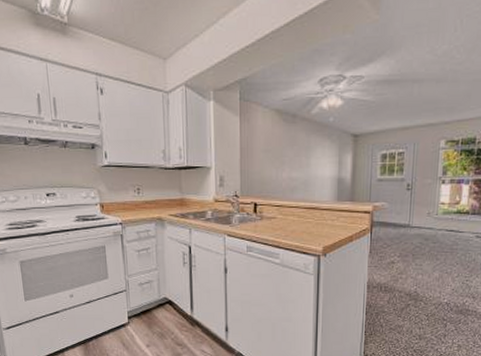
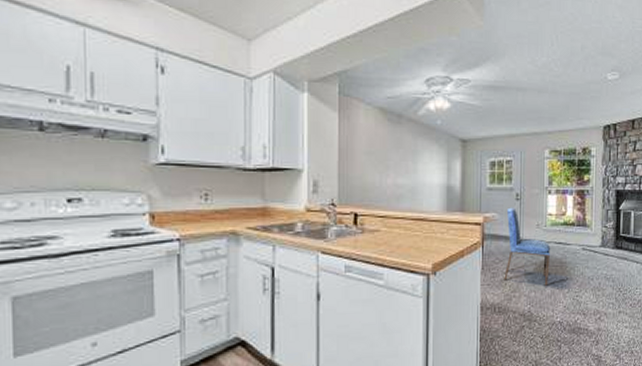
dining chair: none [391,197,442,270] -> present [504,207,551,286]

